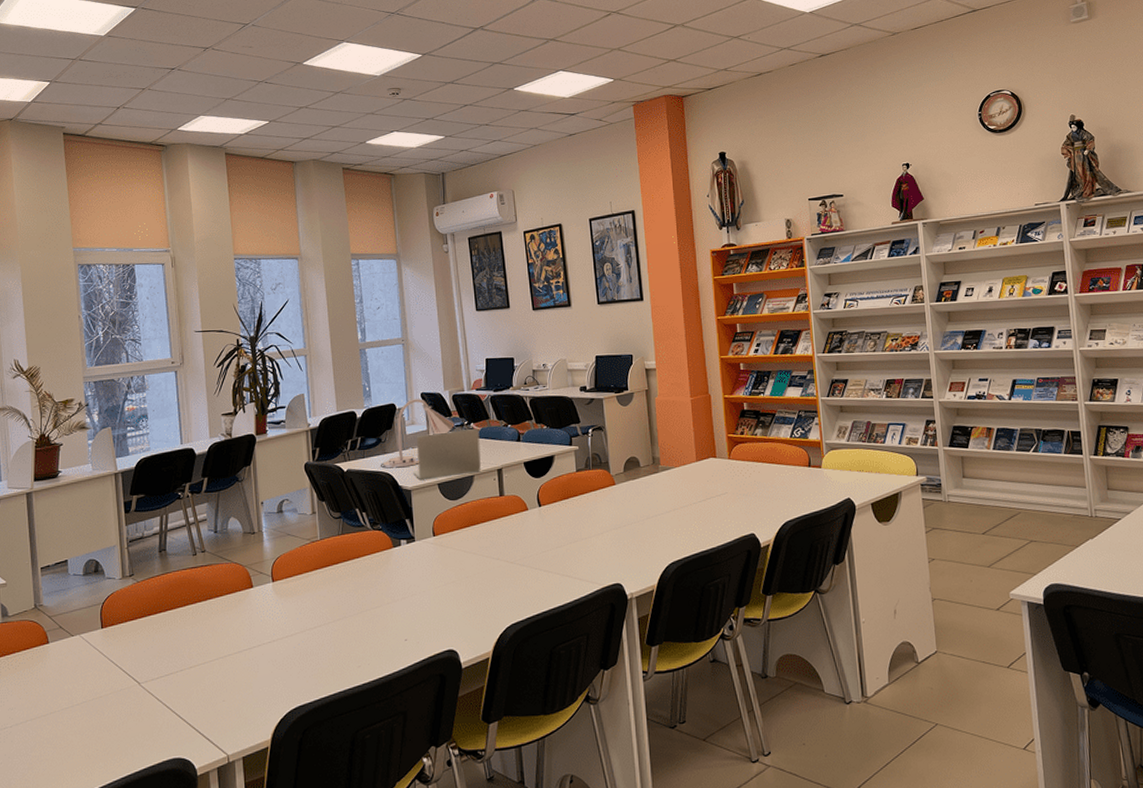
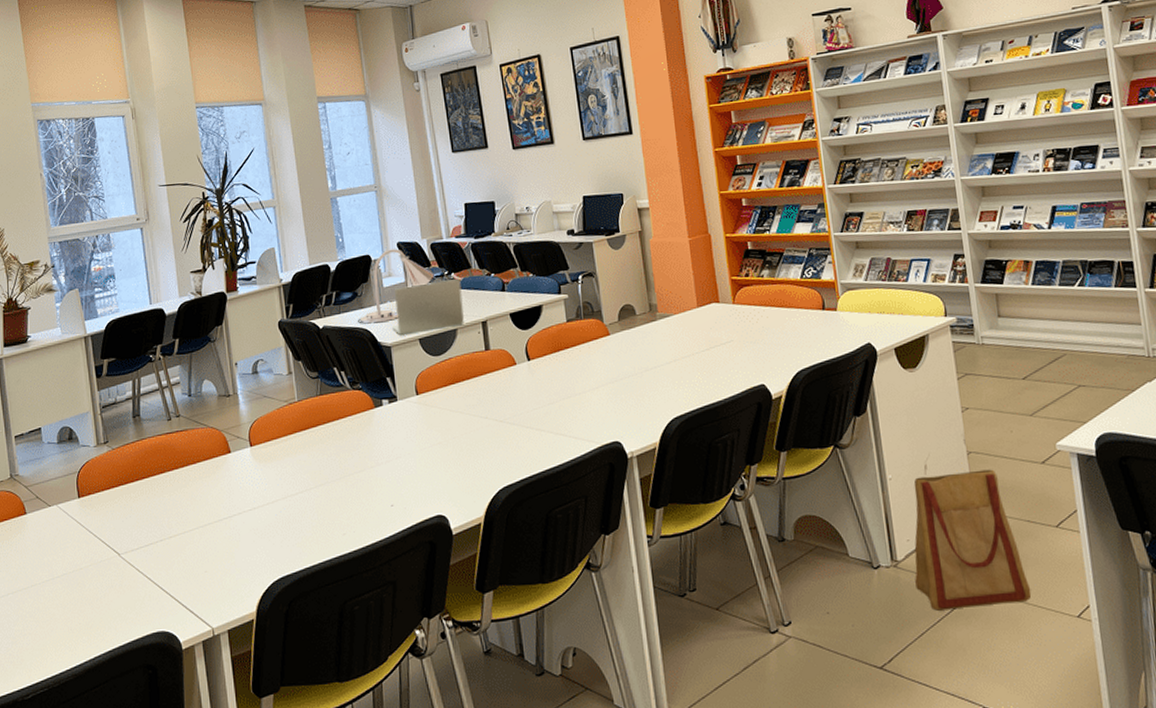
shopping bag: none [882,614,984,743] -> present [914,469,1032,611]

